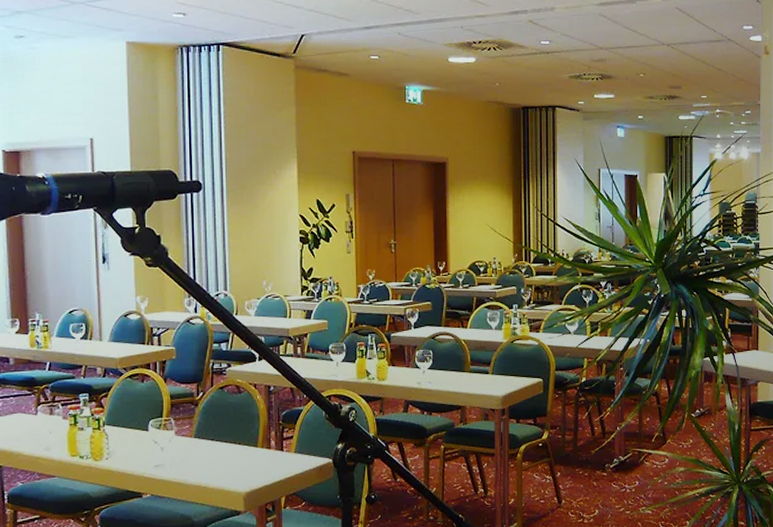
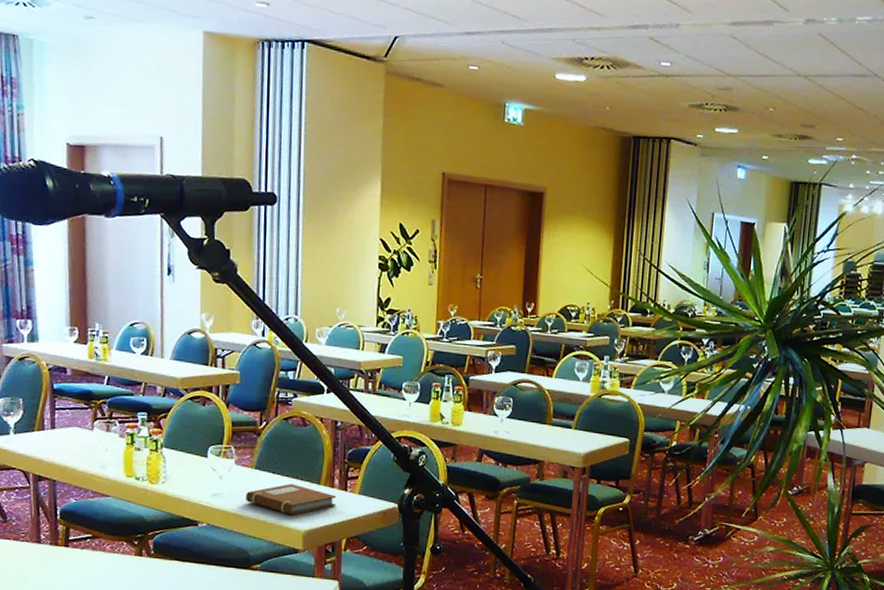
notebook: none [187,448,273,478] -> present [246,483,336,515]

